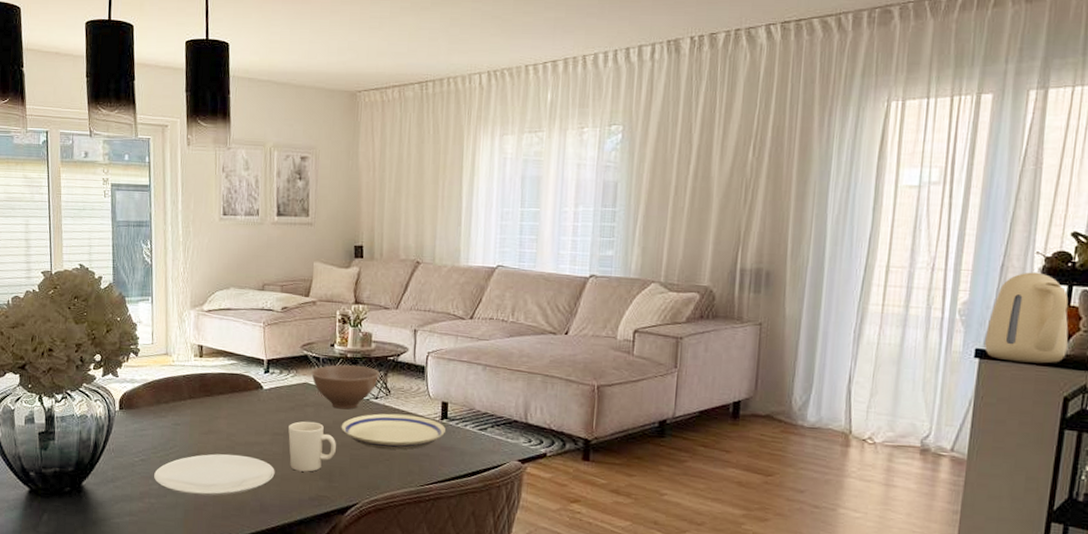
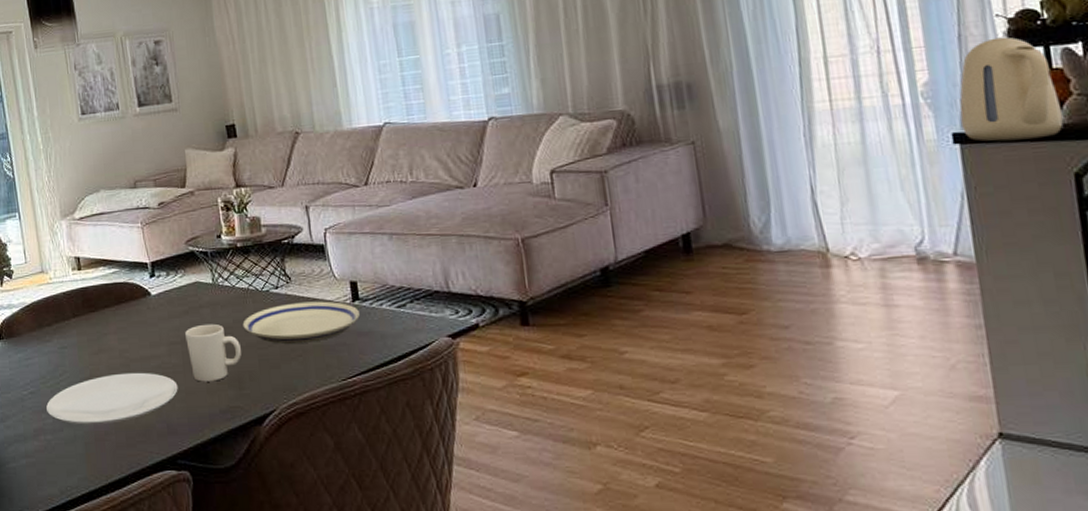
bowl: present [310,365,380,410] -> none [199,254,276,306]

